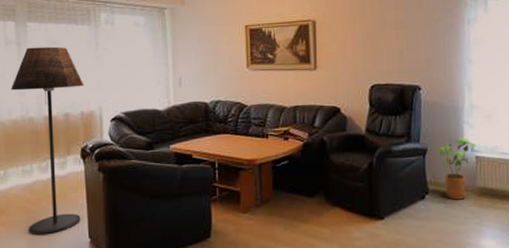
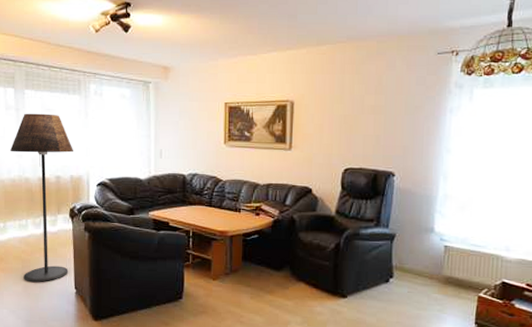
house plant: present [438,137,477,200] -> none [407,225,447,287]

